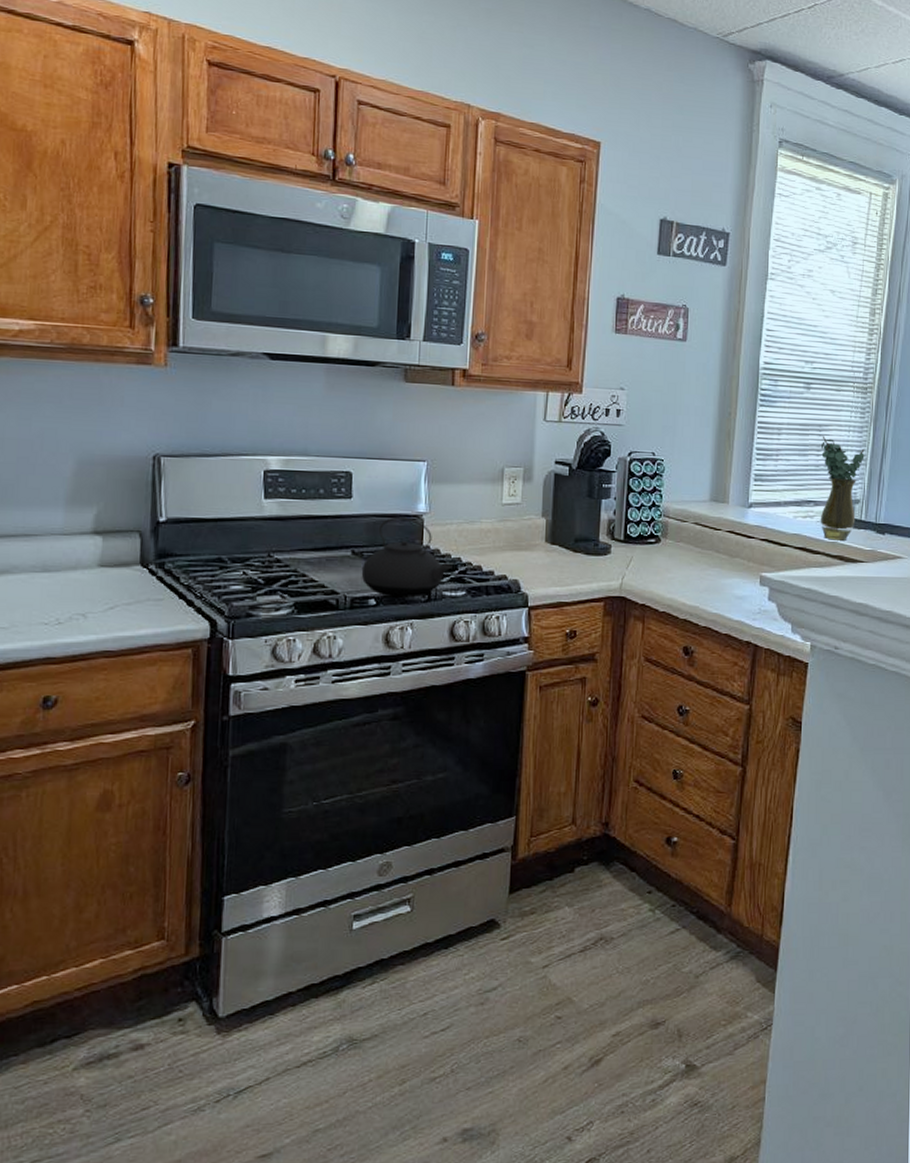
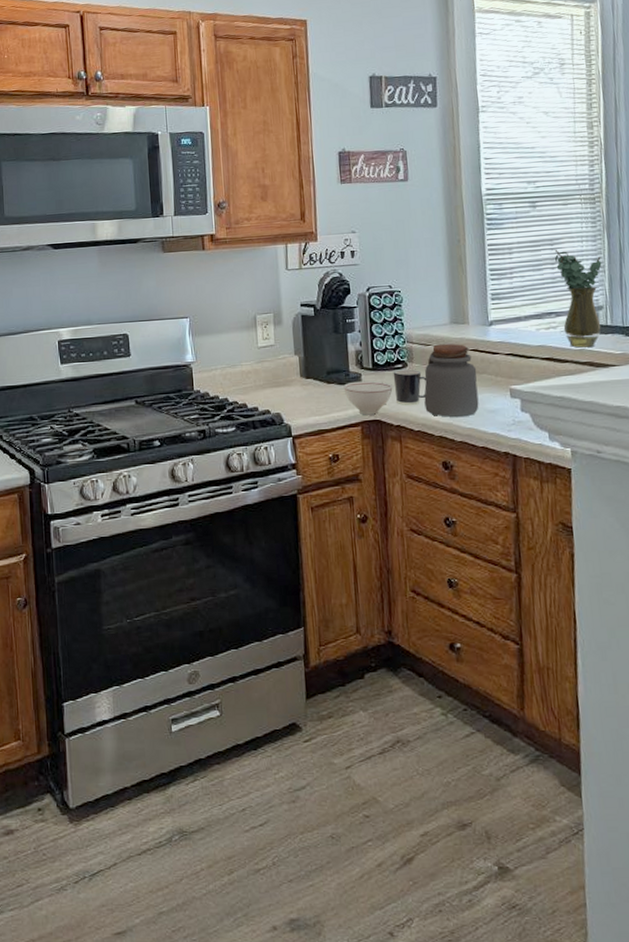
teakettle: present [361,517,453,599] -> none [145,367,221,439]
bowl: none [590,552,643,591] -> present [343,380,393,415]
mug: none [644,544,678,584] -> present [393,369,426,405]
jar: none [673,521,730,601] -> present [424,343,479,418]

